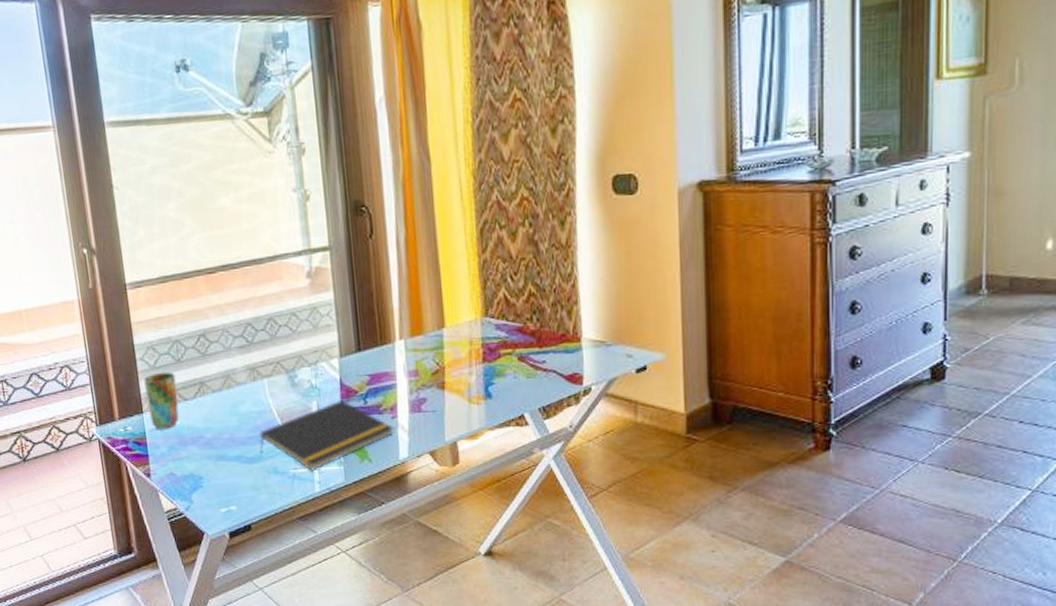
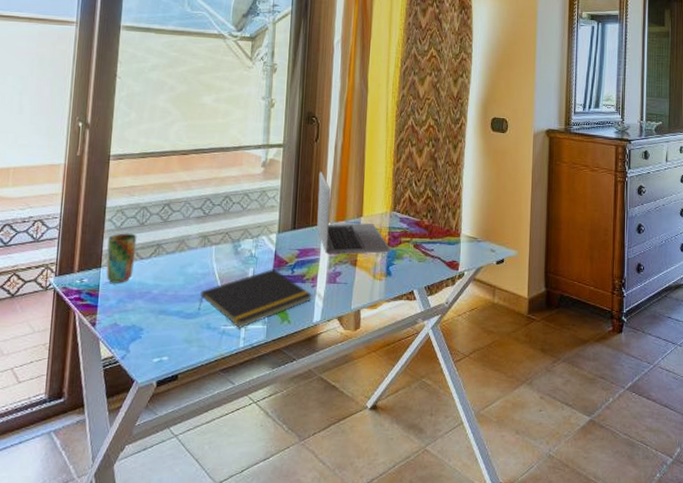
laptop: none [380,275,488,378] -> present [317,171,391,255]

